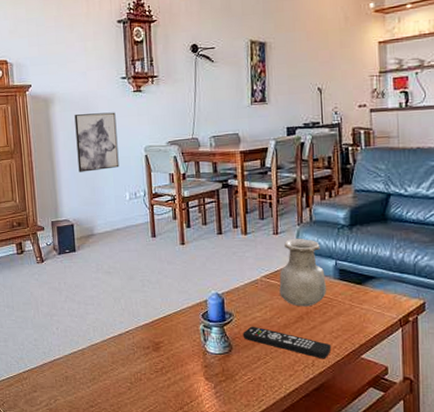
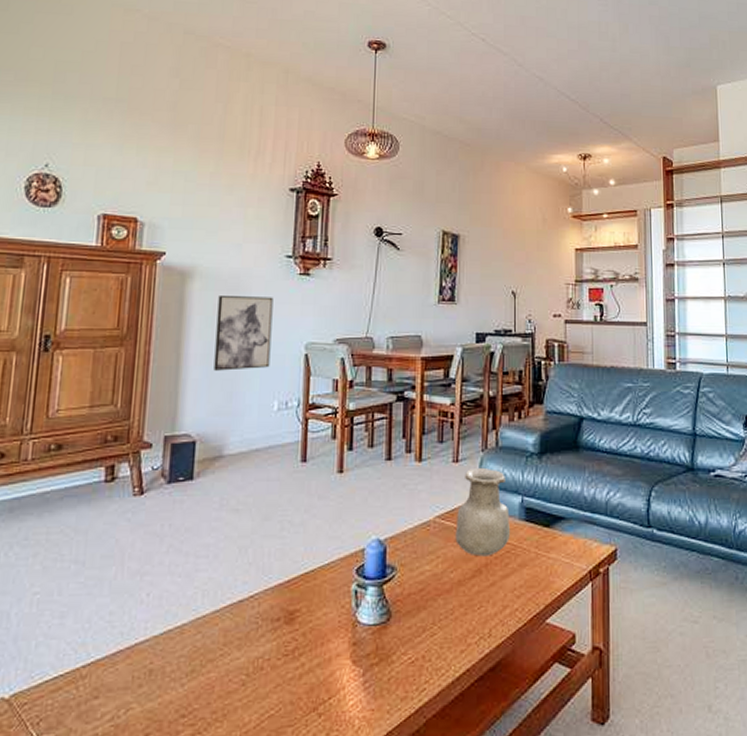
remote control: present [242,326,332,359] -> none [406,583,513,627]

